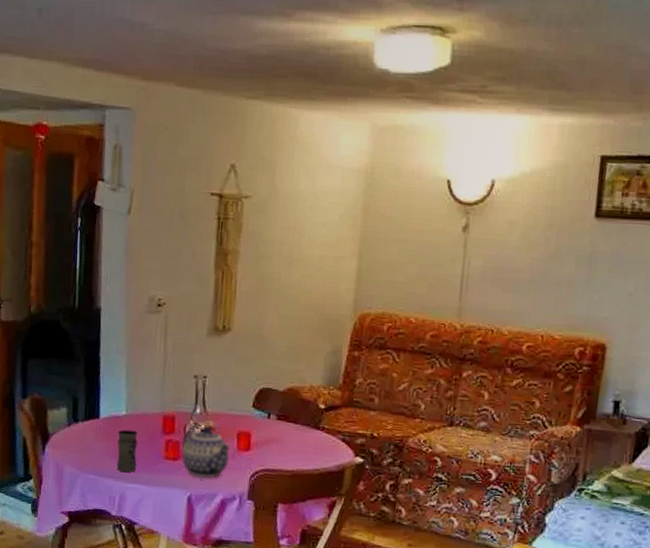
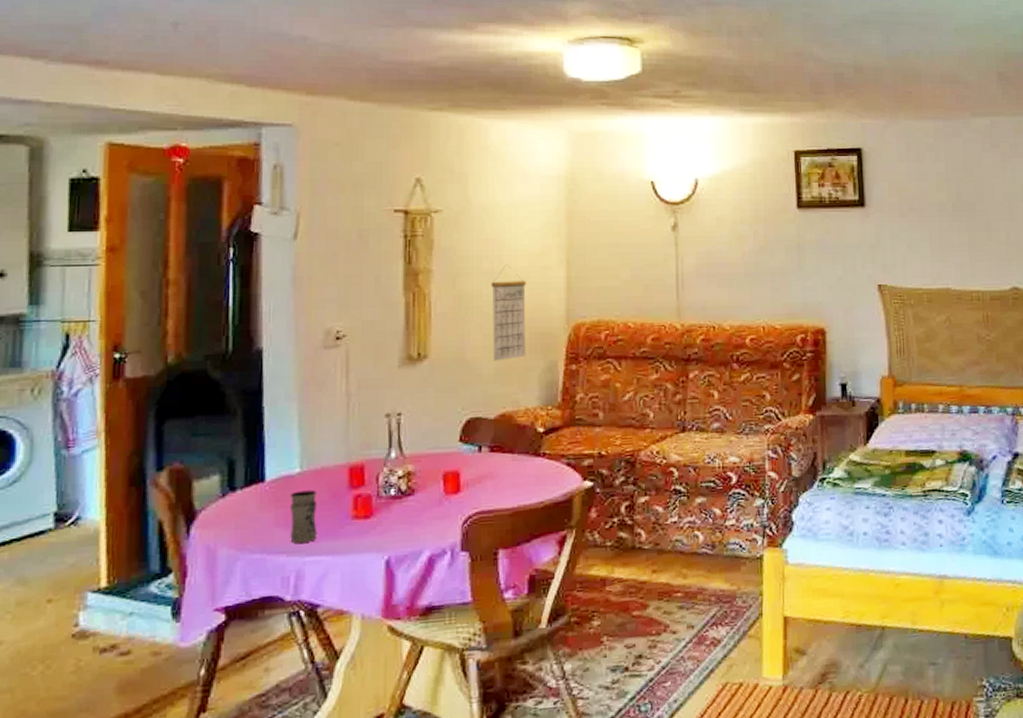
teapot: present [181,426,232,479] -> none [374,472,438,536]
calendar: none [286,252,321,341] -> present [491,264,526,362]

